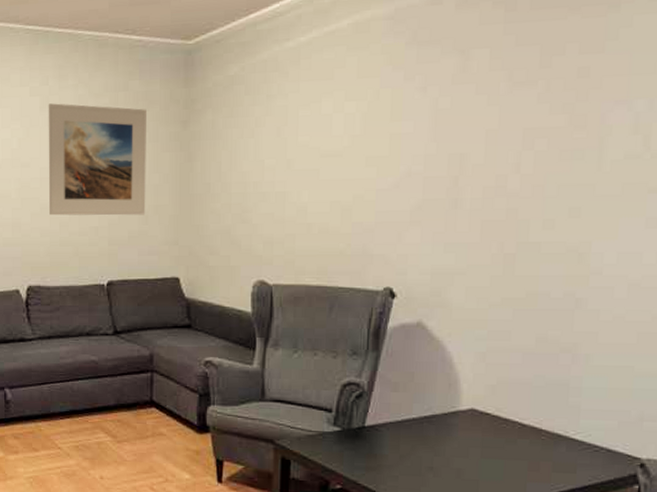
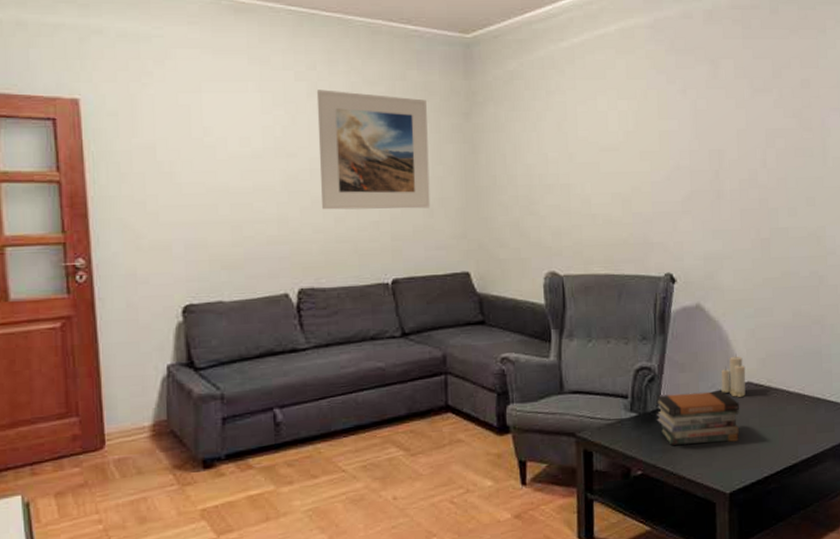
book stack: none [361,412,460,469] -> present [656,391,740,445]
candle: none [439,378,471,424] -> present [721,354,746,397]

